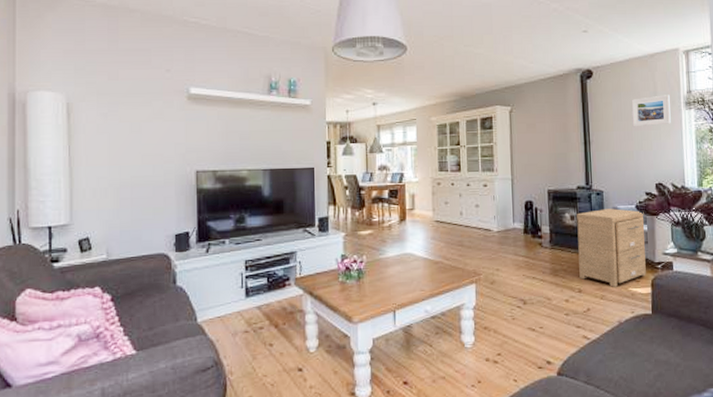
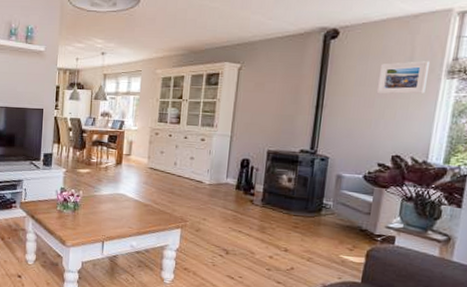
side table: present [577,209,646,287] -> none [288,175,372,252]

